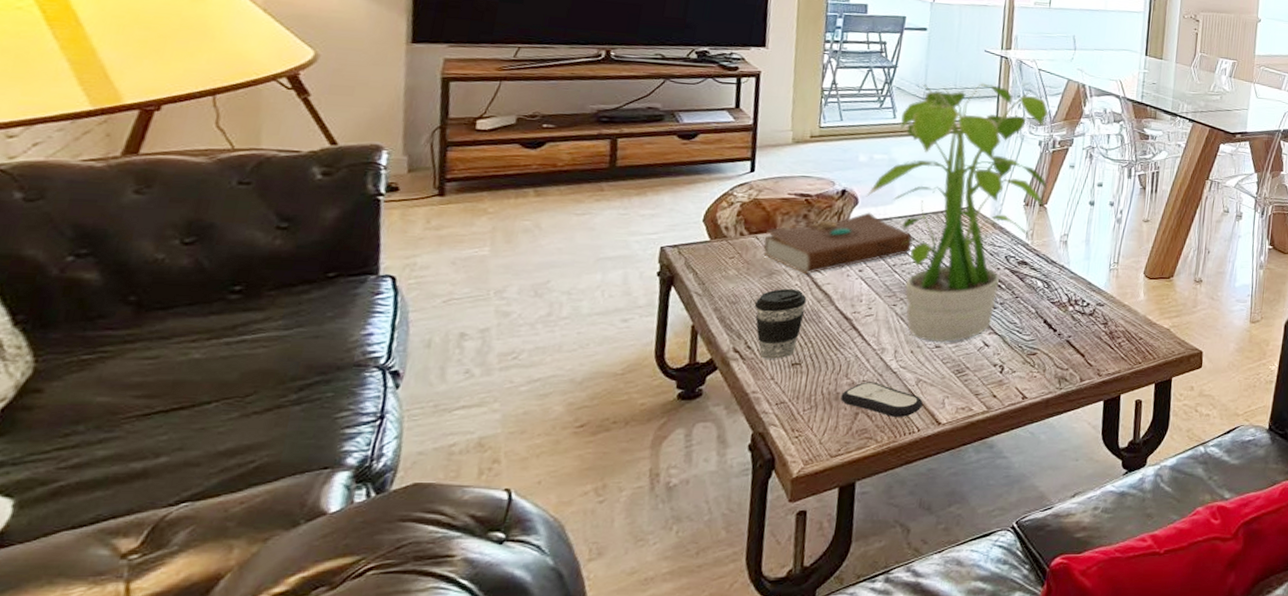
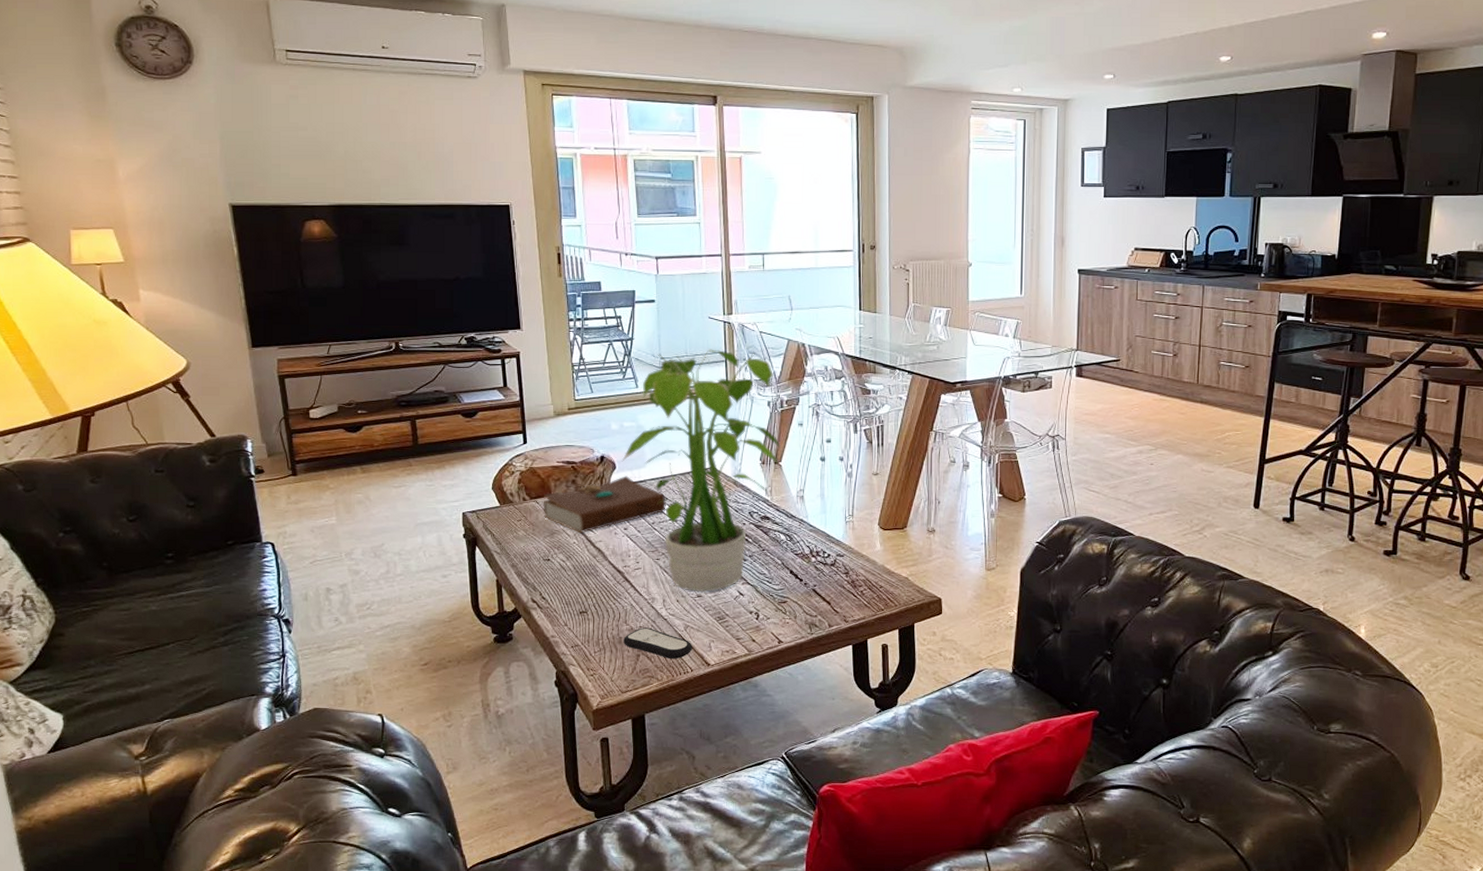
coffee cup: present [755,288,807,359] -> none [544,546,584,608]

